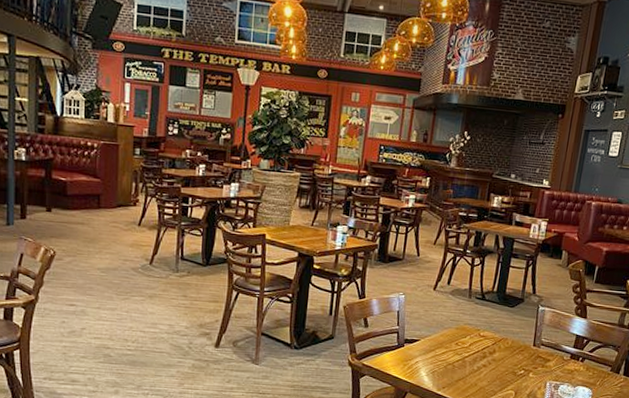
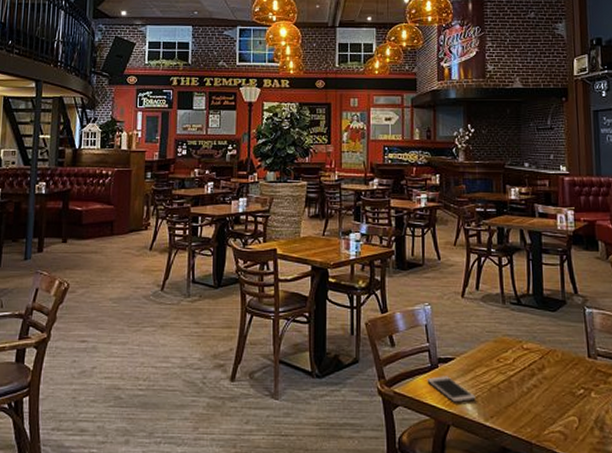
cell phone: none [392,353,433,376] -> present [427,376,476,403]

